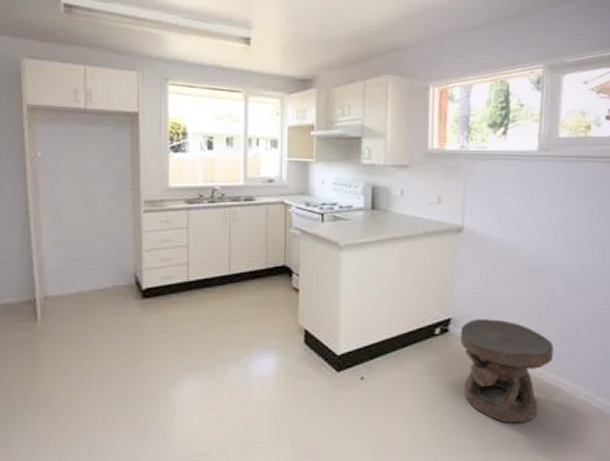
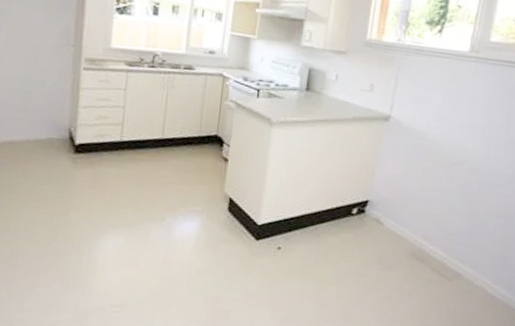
carved stool: present [460,319,554,424] -> none [373,203,460,302]

